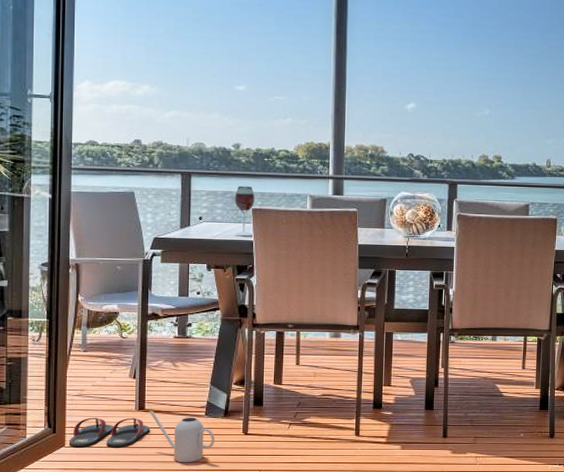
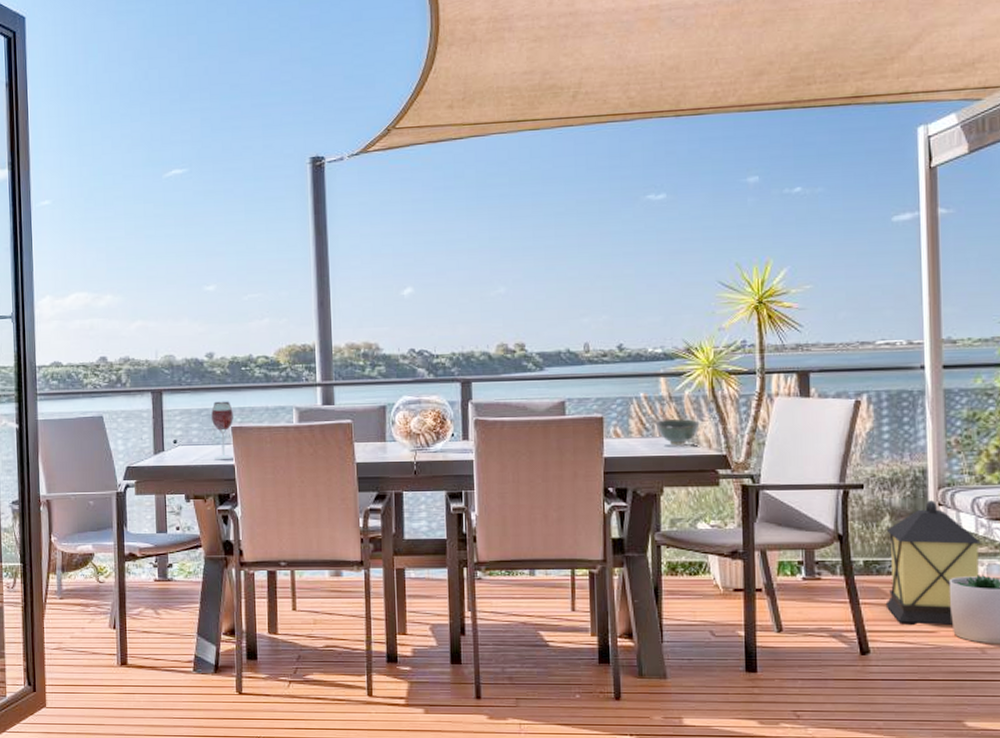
flip-flop: present [68,417,151,448] -> none [49,674,135,709]
watering can: present [149,411,215,463] -> none [132,666,206,728]

